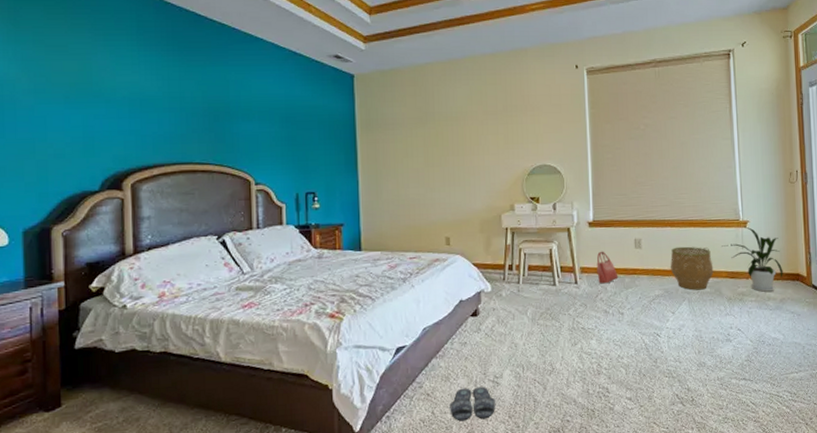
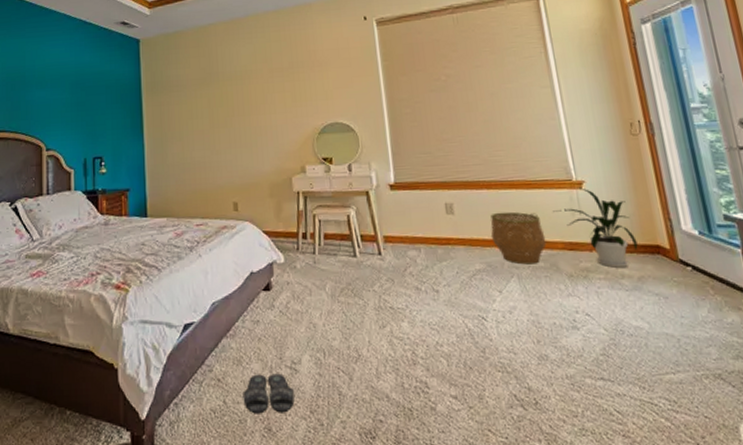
handbag: present [596,251,618,284] -> none [402,217,429,256]

